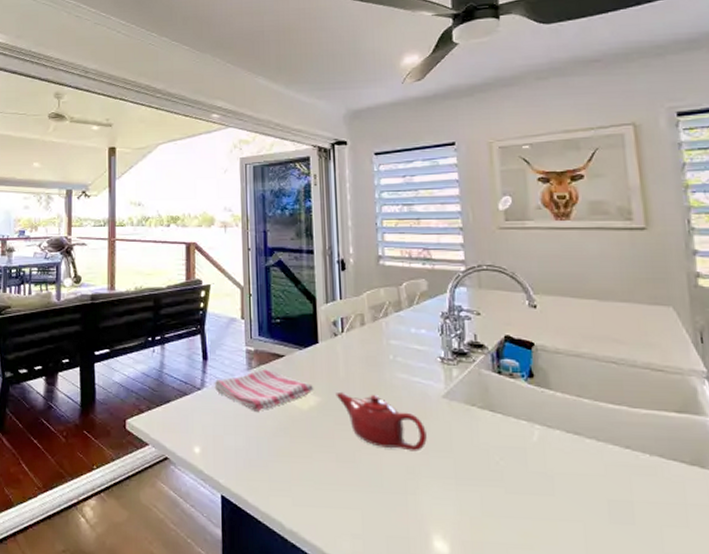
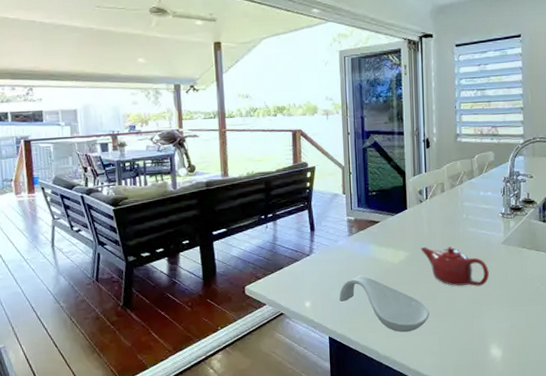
dish towel: present [214,369,314,411] -> none [321,233,404,269]
spoon rest: none [234,421,348,502] -> present [339,276,429,333]

